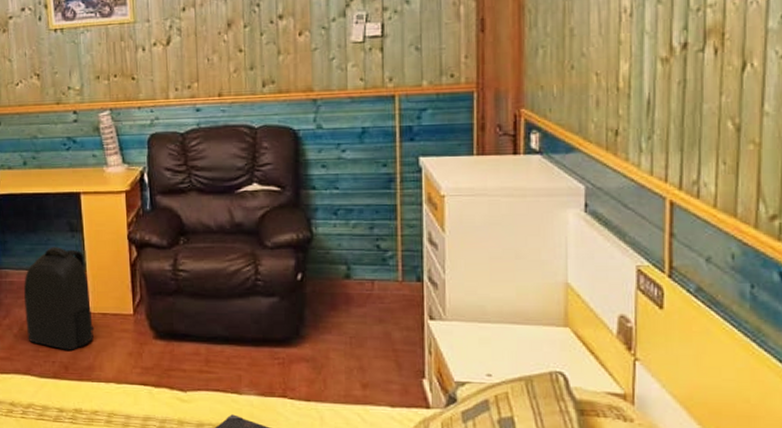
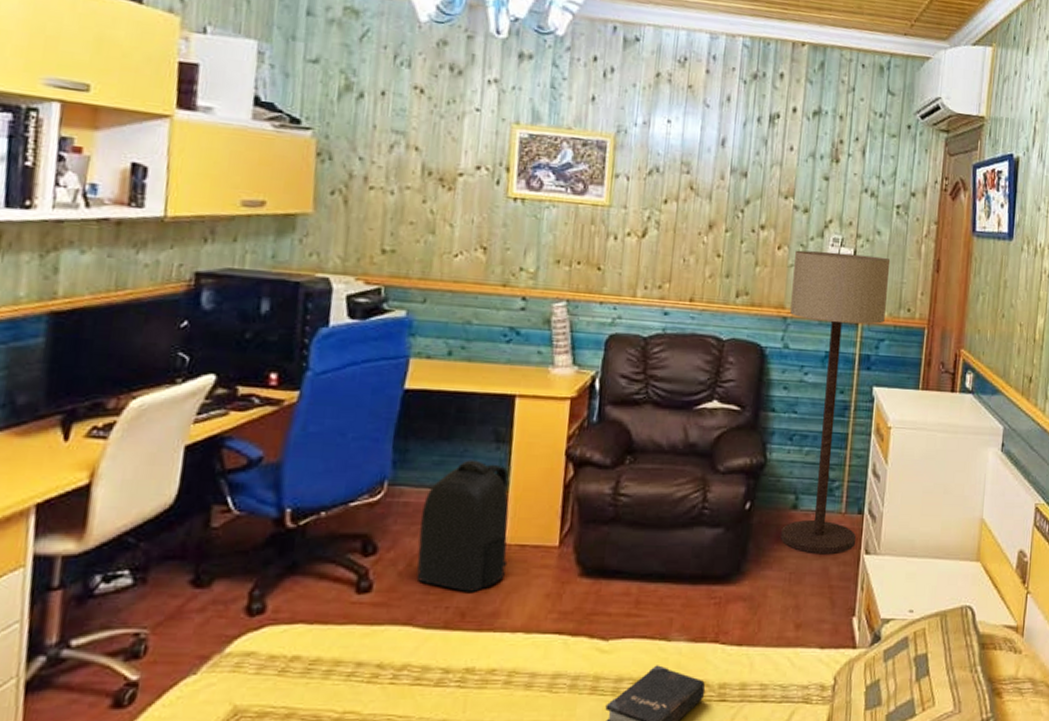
floor lamp: none [318,25,425,321] -> present [781,250,891,555]

